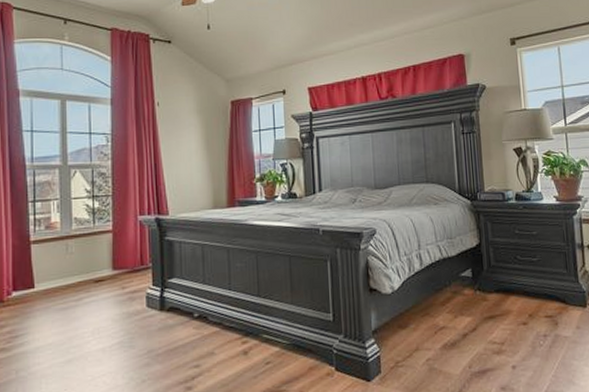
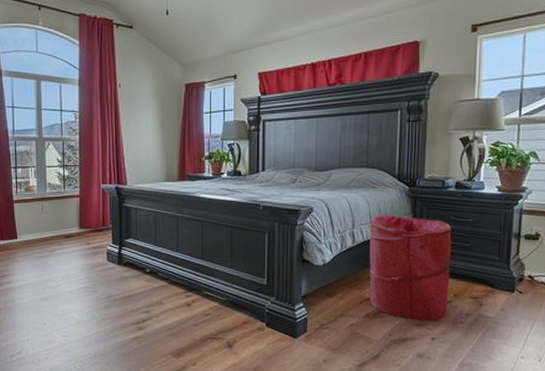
laundry hamper: none [436,232,525,348] -> present [369,215,452,321]

